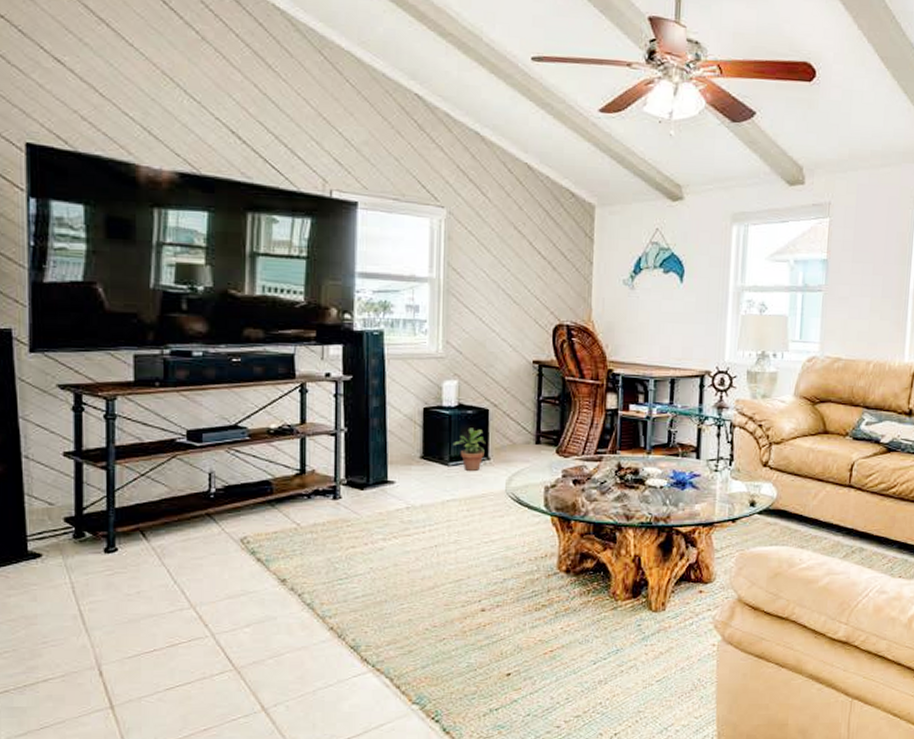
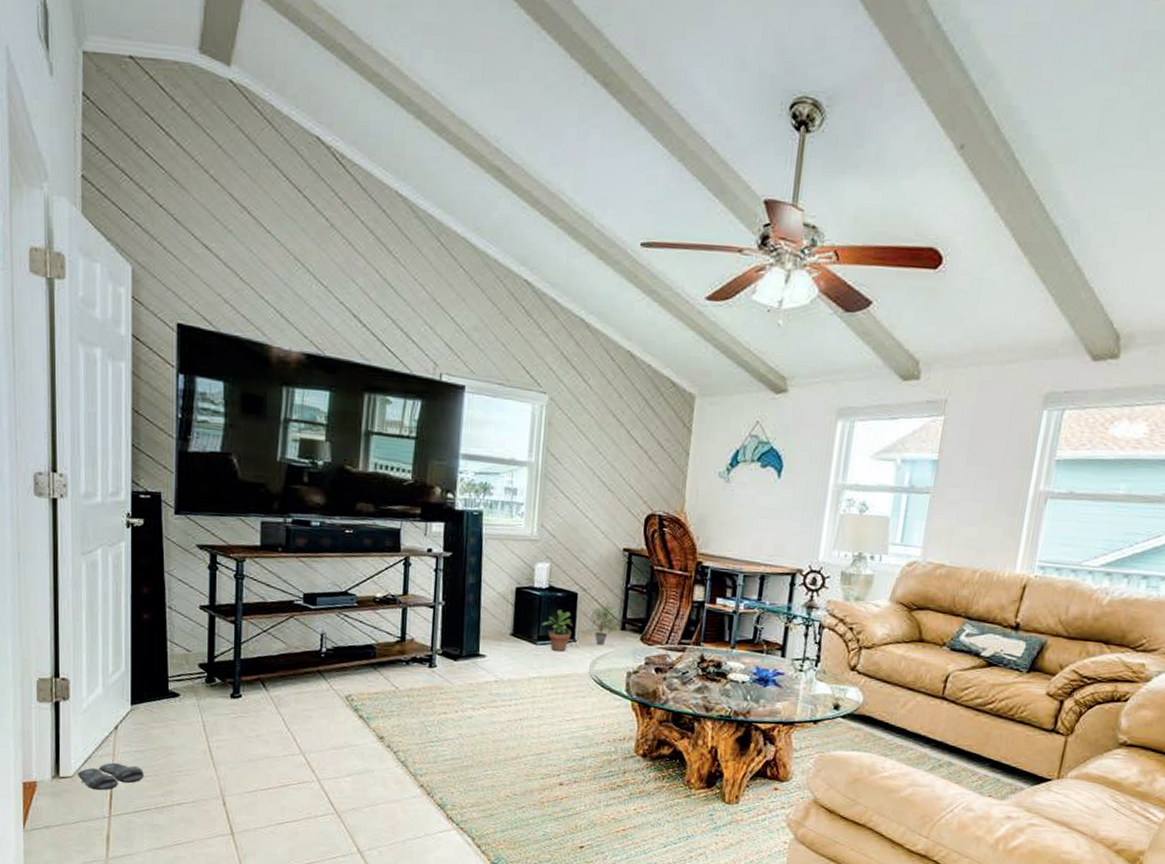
potted plant: none [504,416,535,461] -> present [590,601,620,645]

